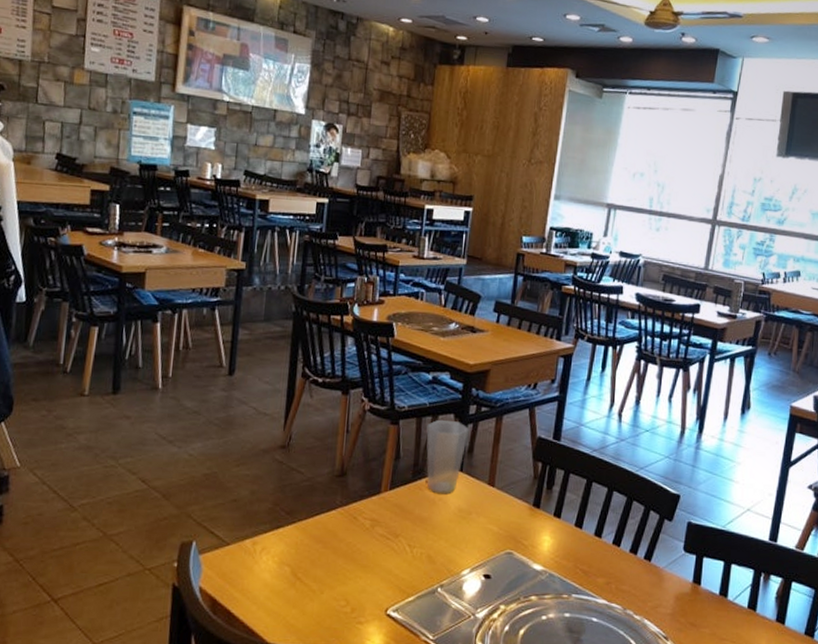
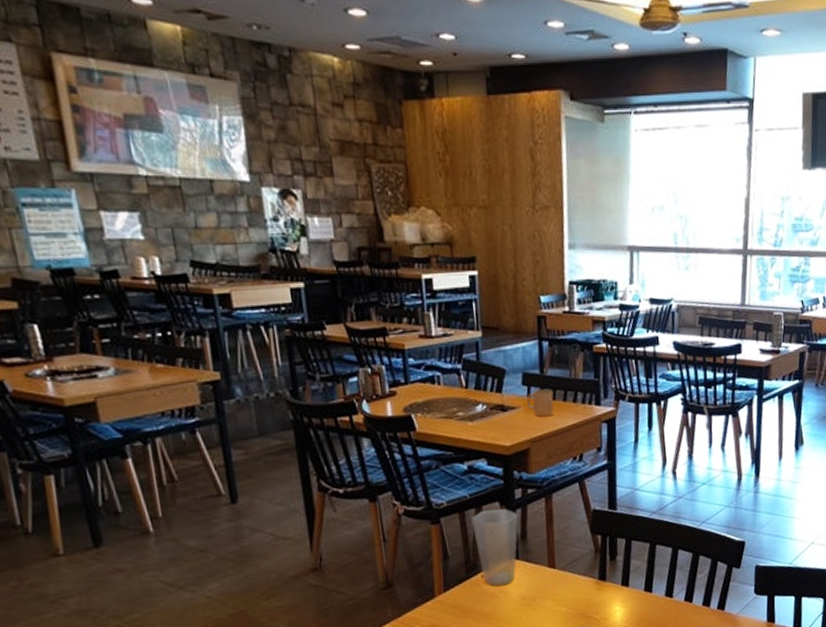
cup: none [495,317,520,343] -> present [527,388,554,417]

